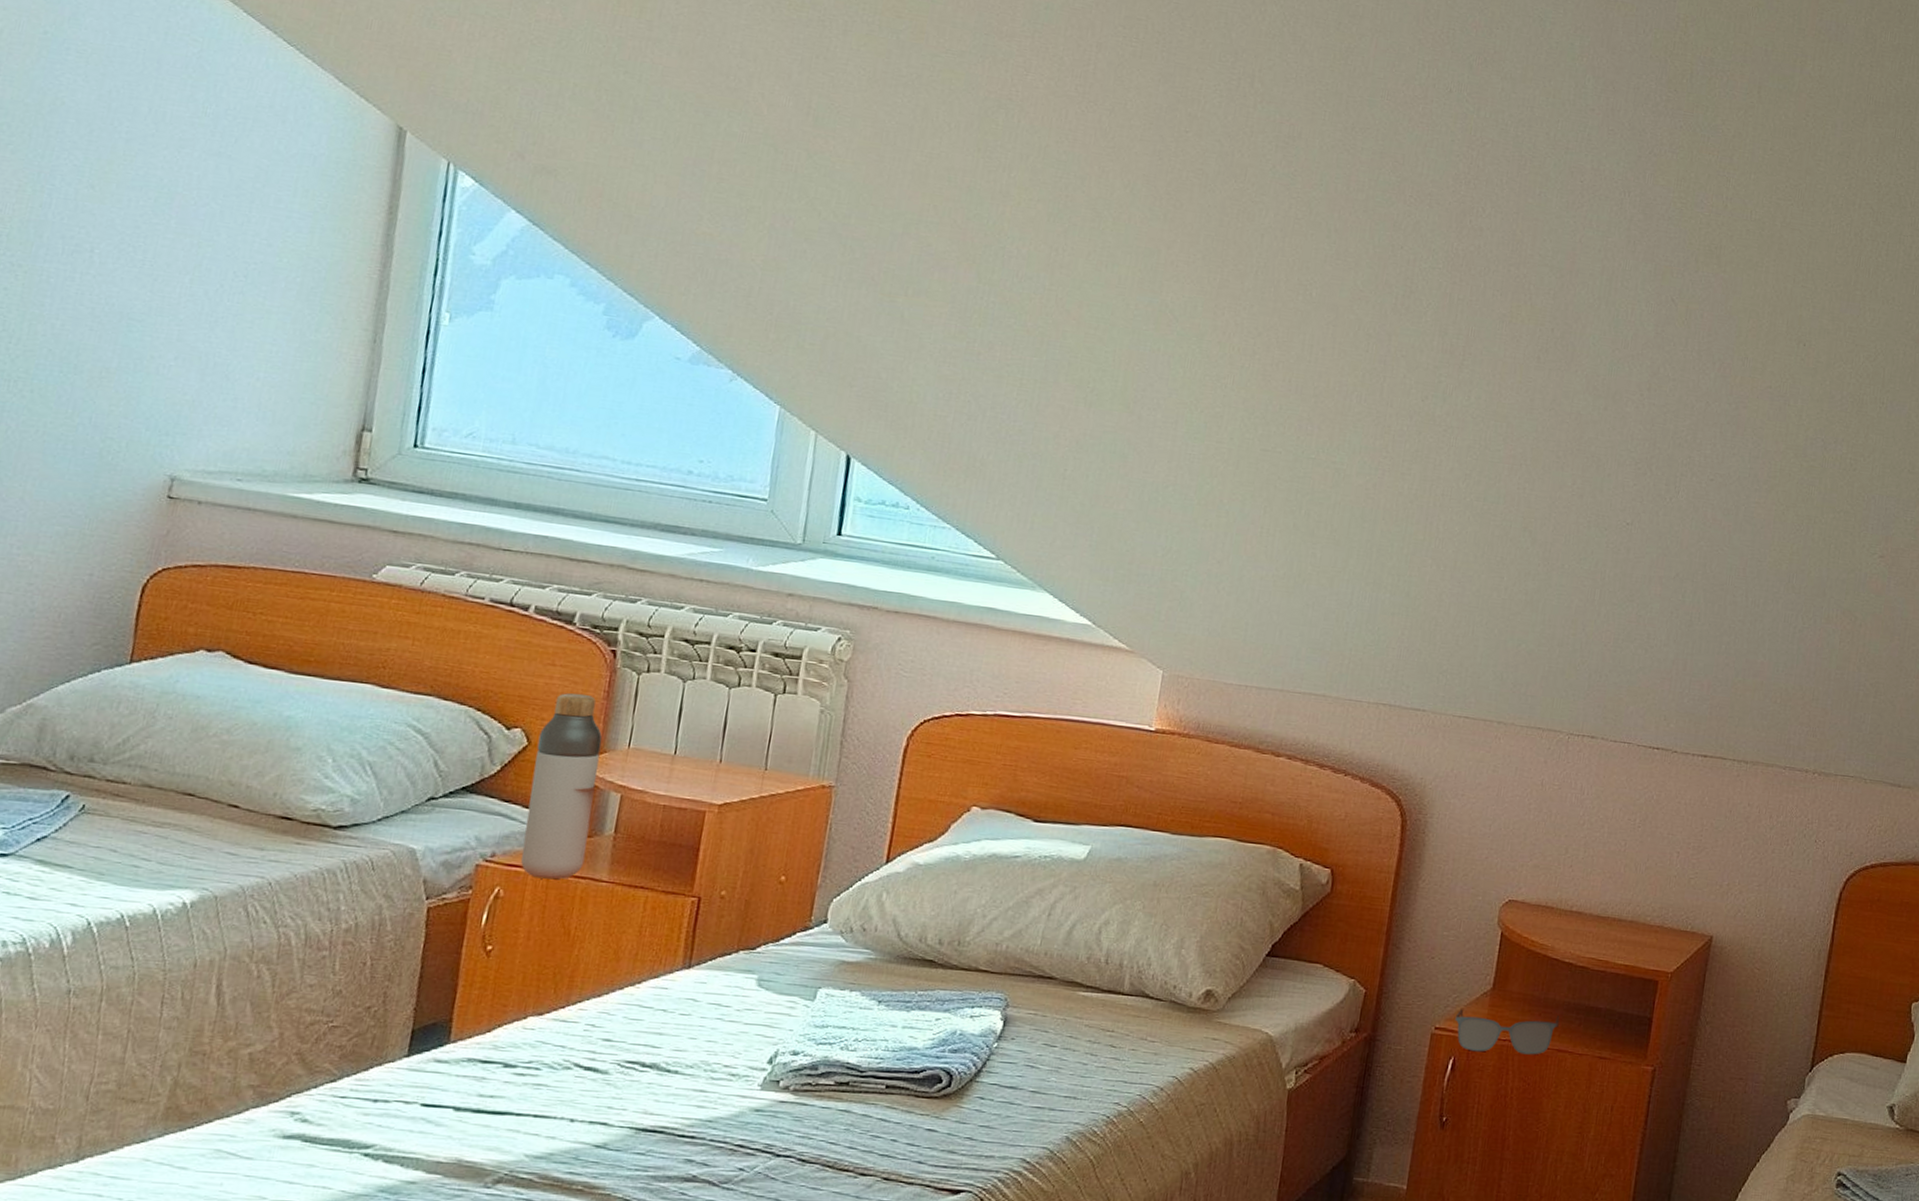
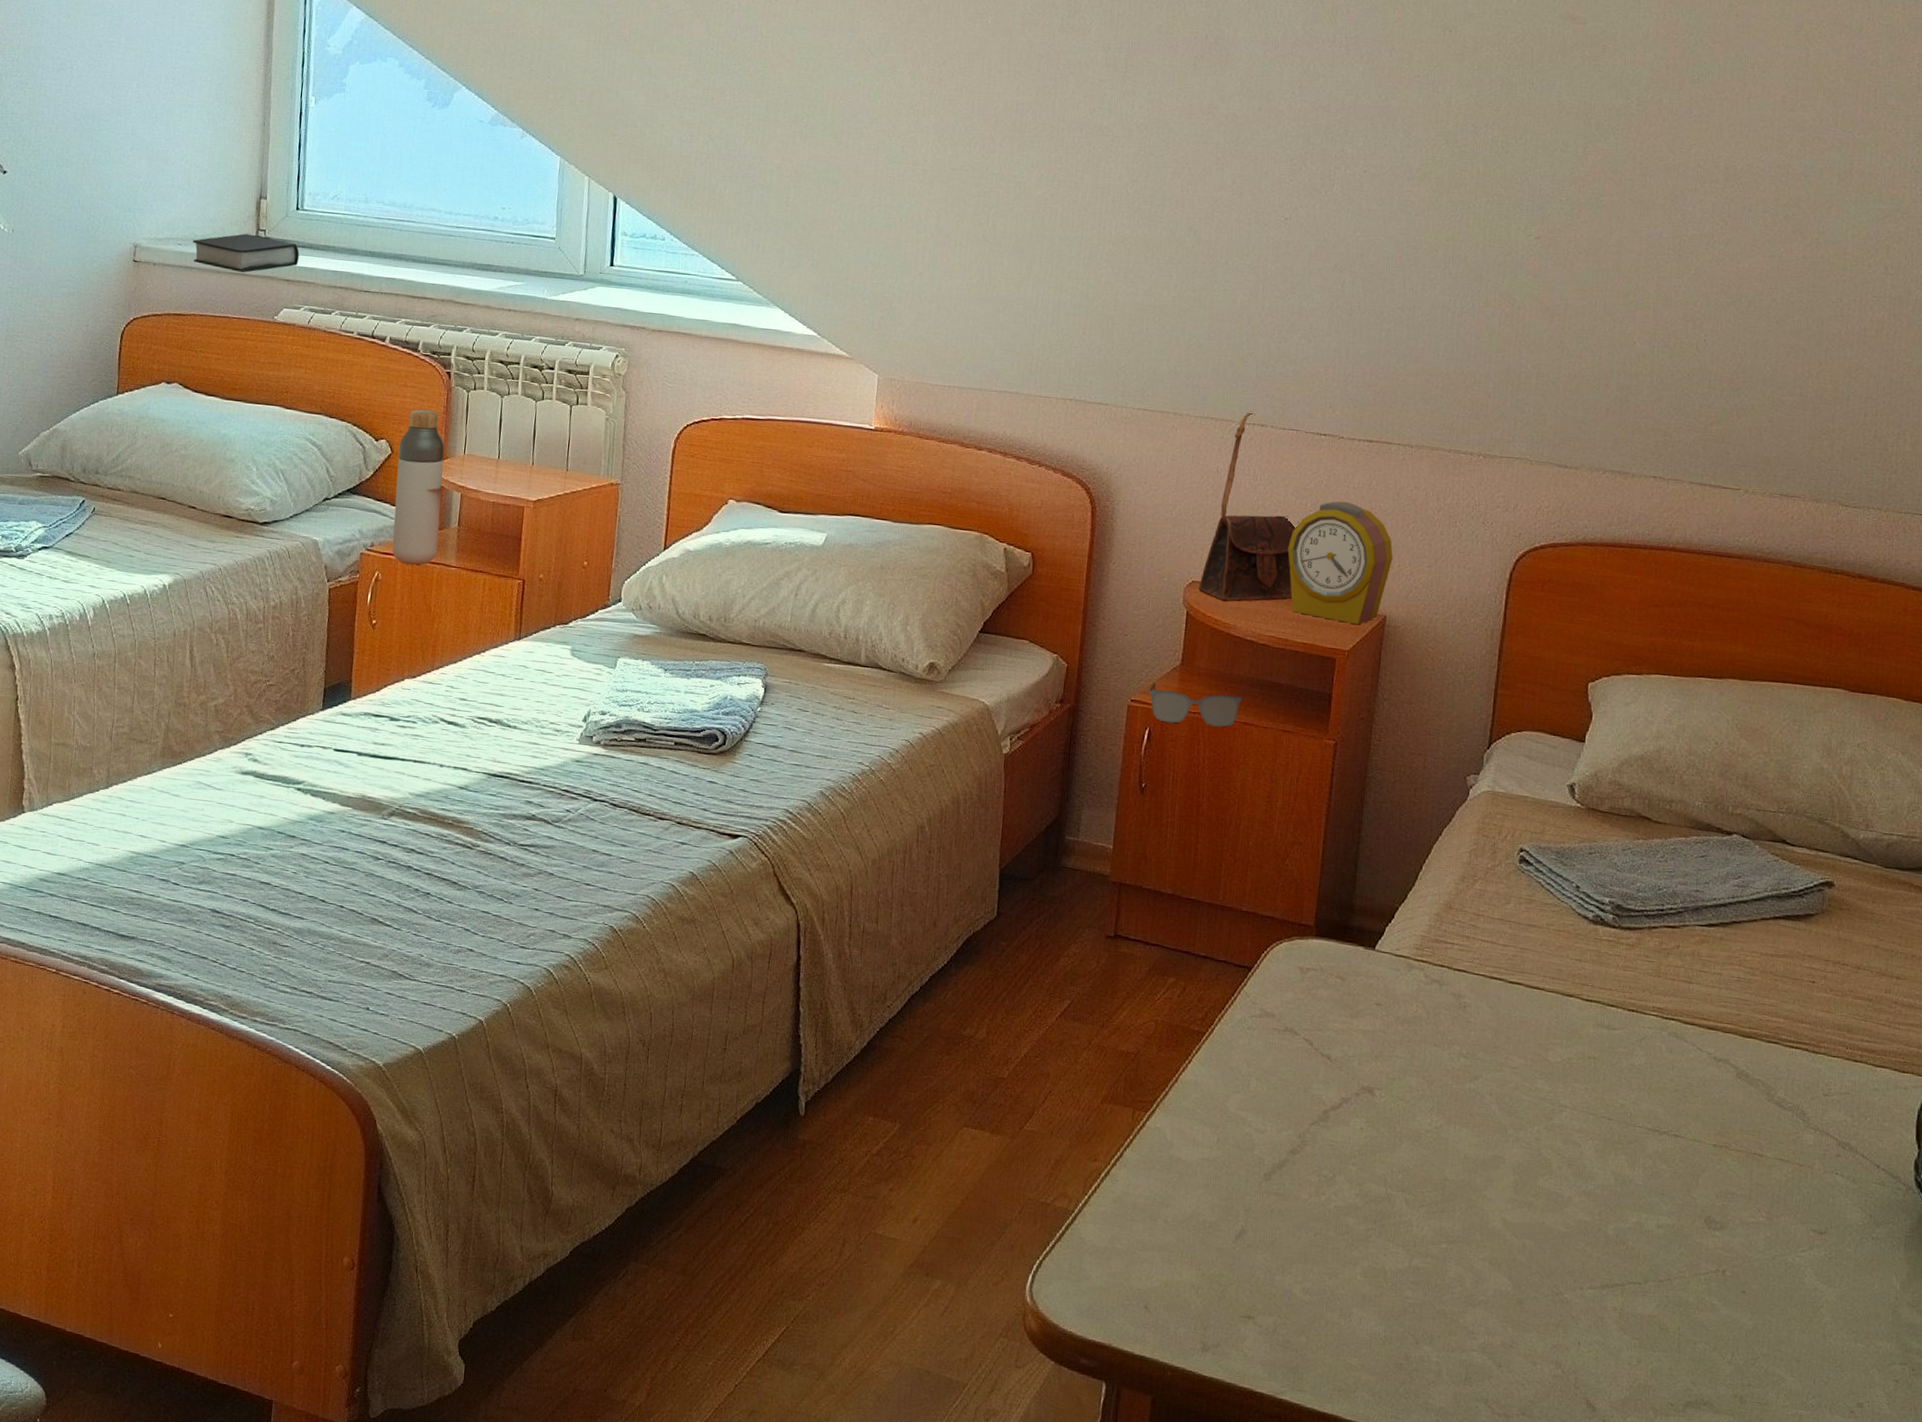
book: none [258,472,415,520] -> present [193,233,300,273]
shoulder bag: none [1515,721,1626,923] -> present [1198,411,1299,603]
alarm clock: none [1613,817,1723,946] -> present [1287,501,1393,625]

